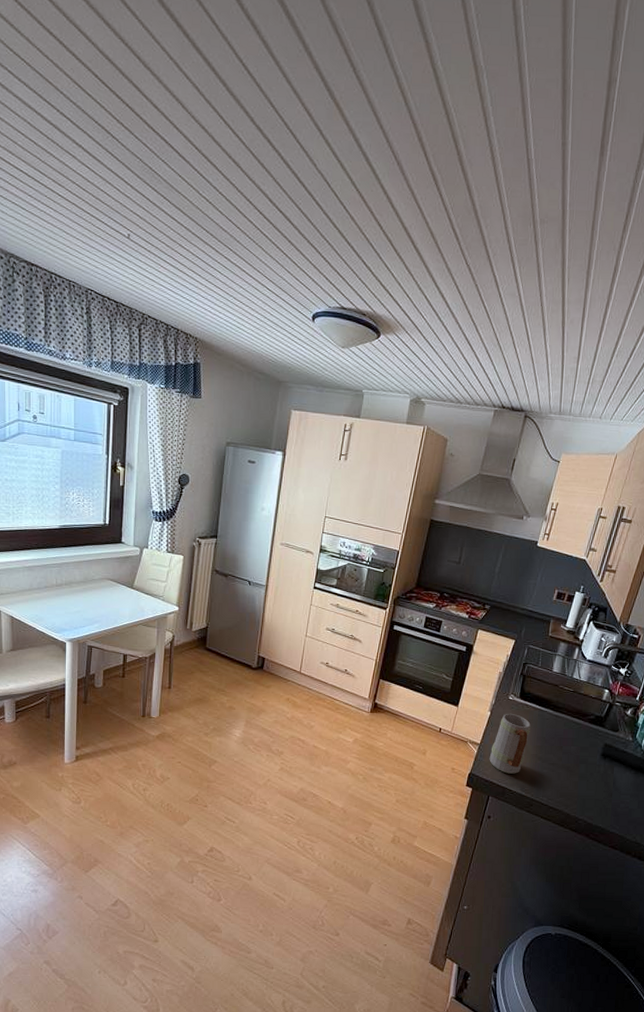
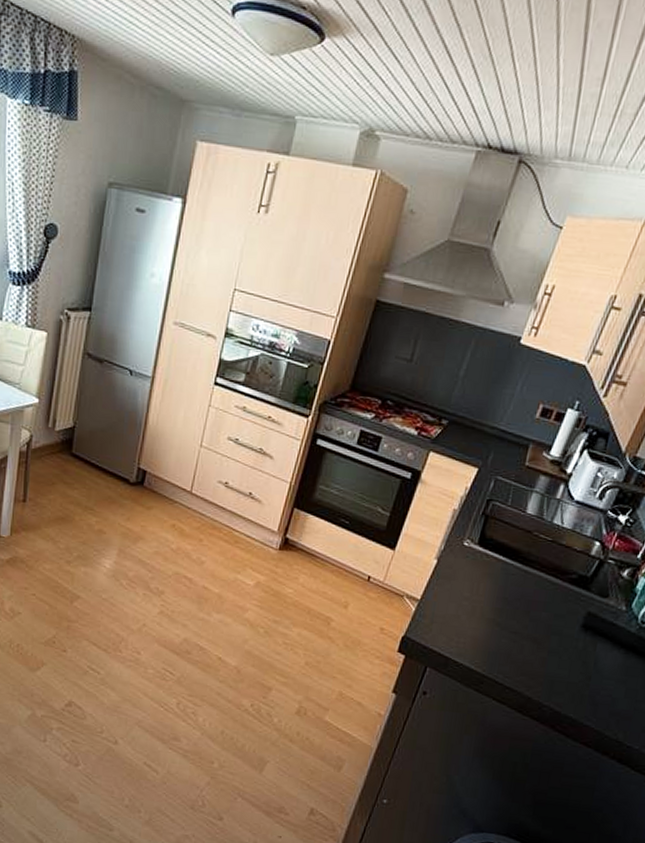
mug: present [489,713,531,774] -> none [430,563,490,642]

